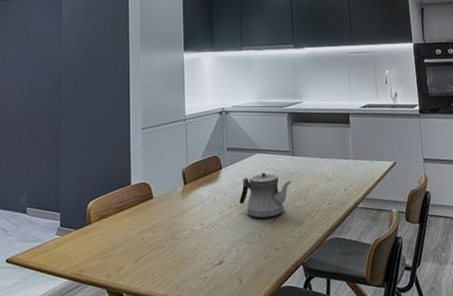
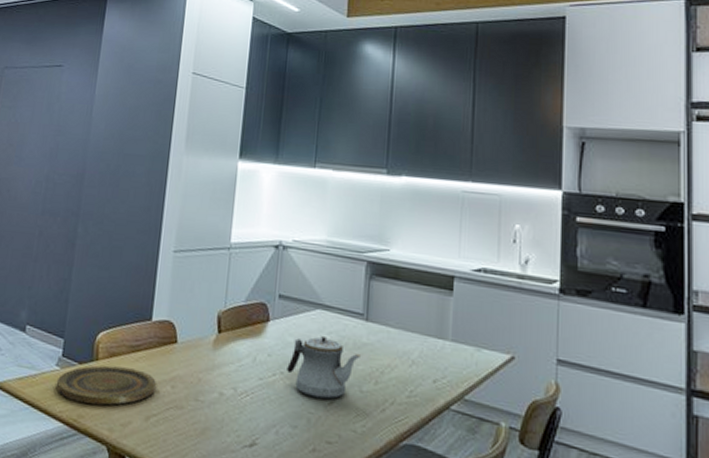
plate: none [58,224,141,260] -> present [56,365,157,405]

